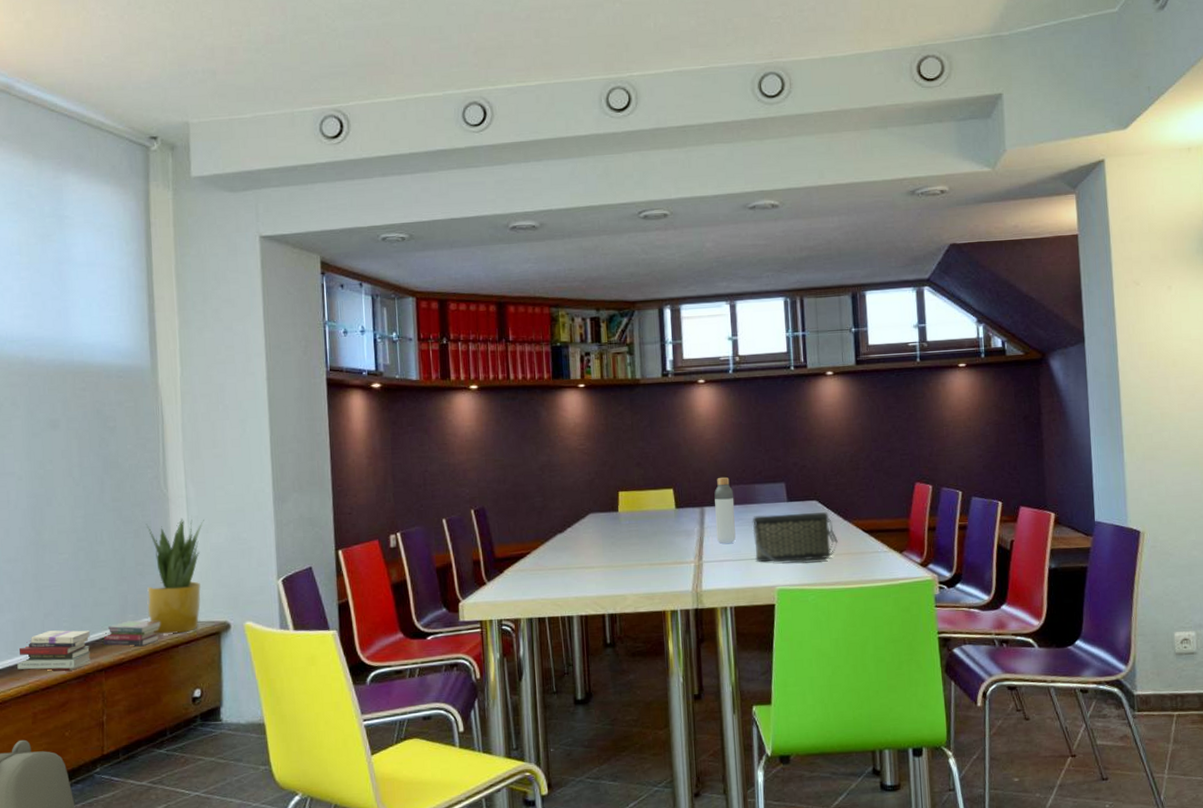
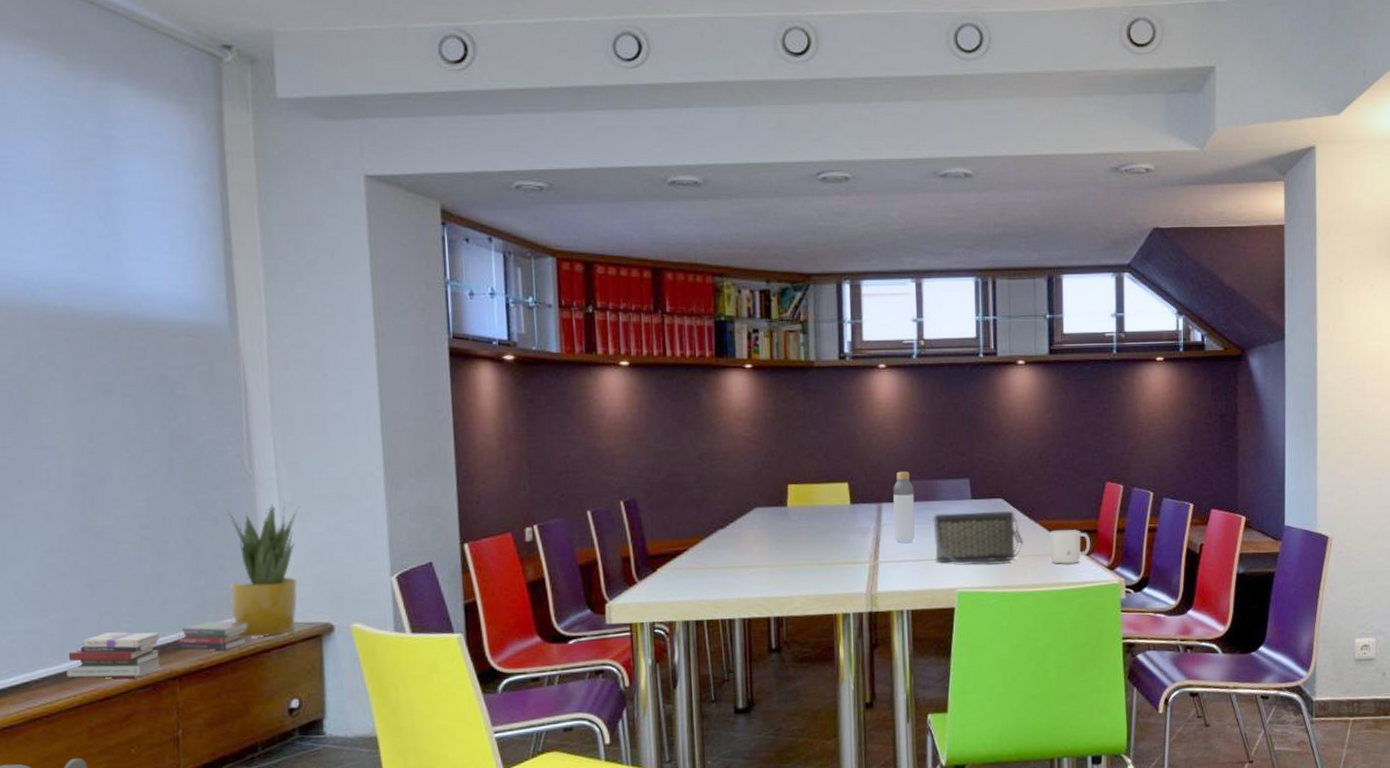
mug: none [862,528,903,563] -> present [1048,529,1091,565]

